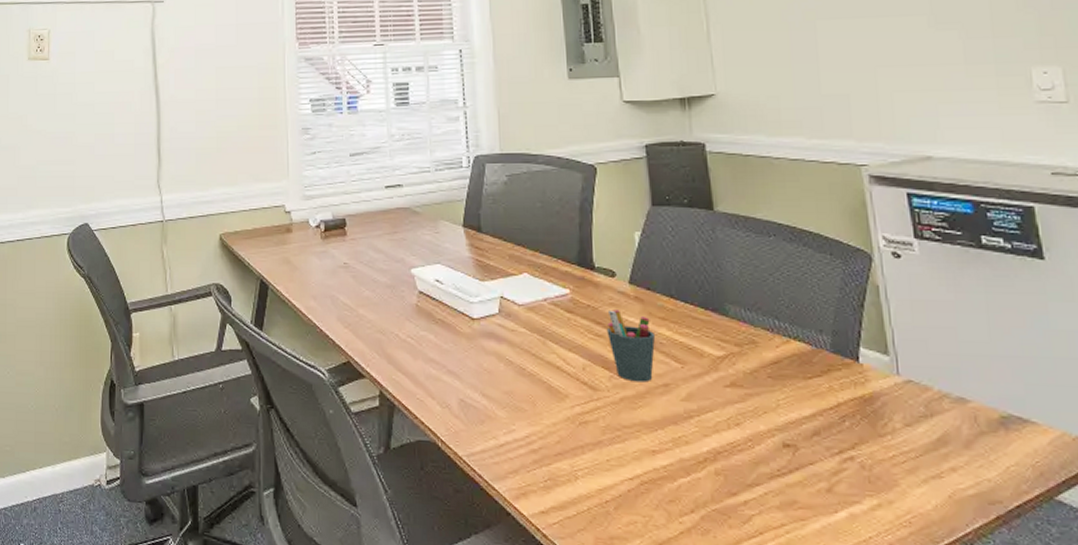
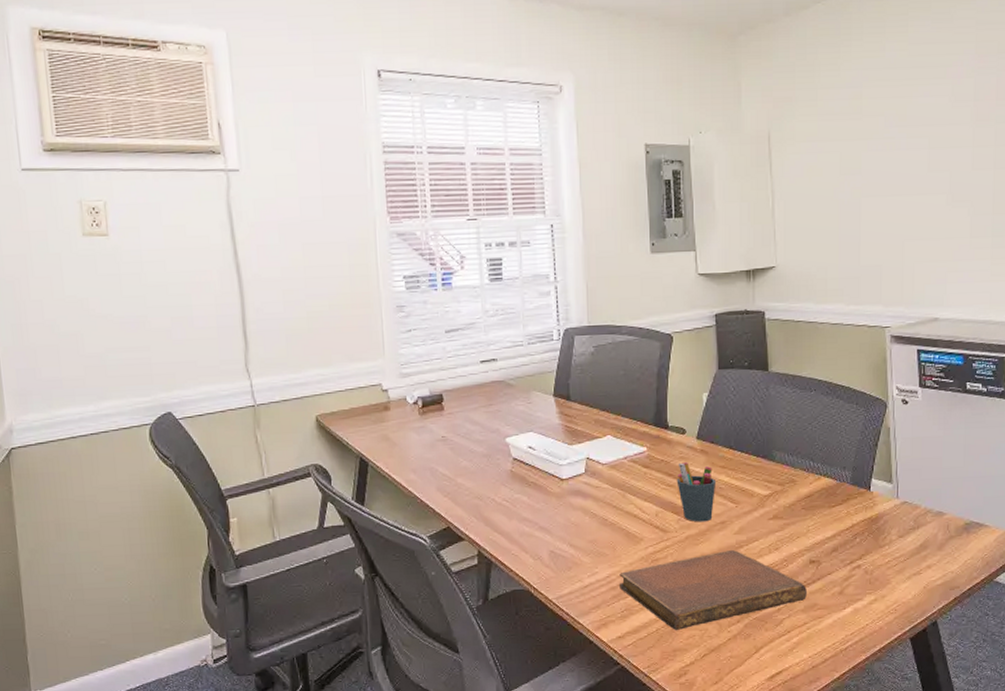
notebook: none [541,419,782,514] -> present [619,549,807,631]

